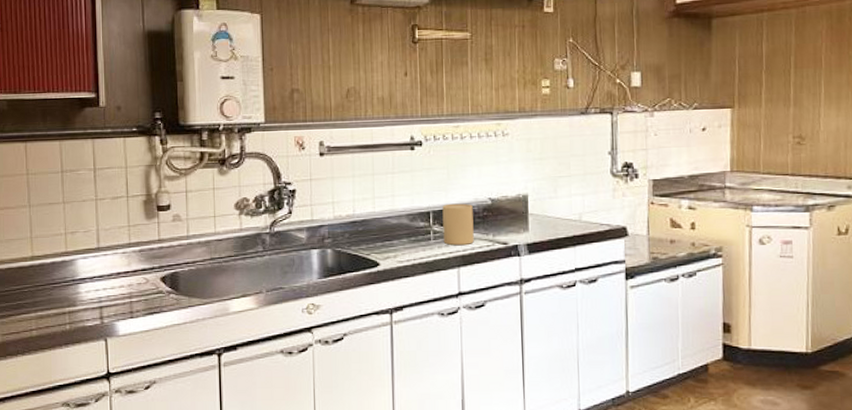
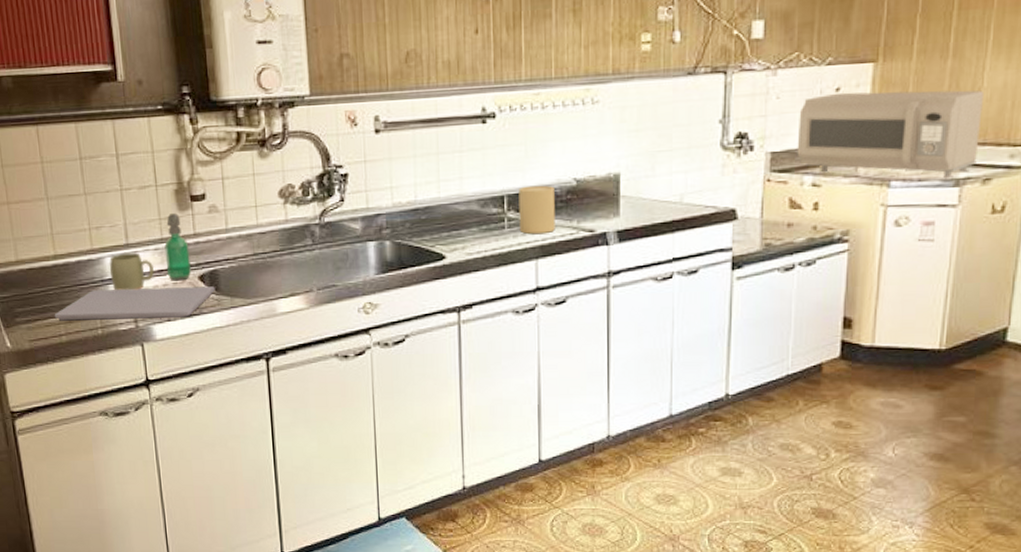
cutting board: none [27,287,175,317] -> present [54,286,215,321]
mug: none [81,255,121,290] -> present [109,252,154,291]
soap dispenser: none [131,220,154,282] -> present [164,212,191,281]
microwave: none [674,132,822,204] -> present [797,90,983,178]

